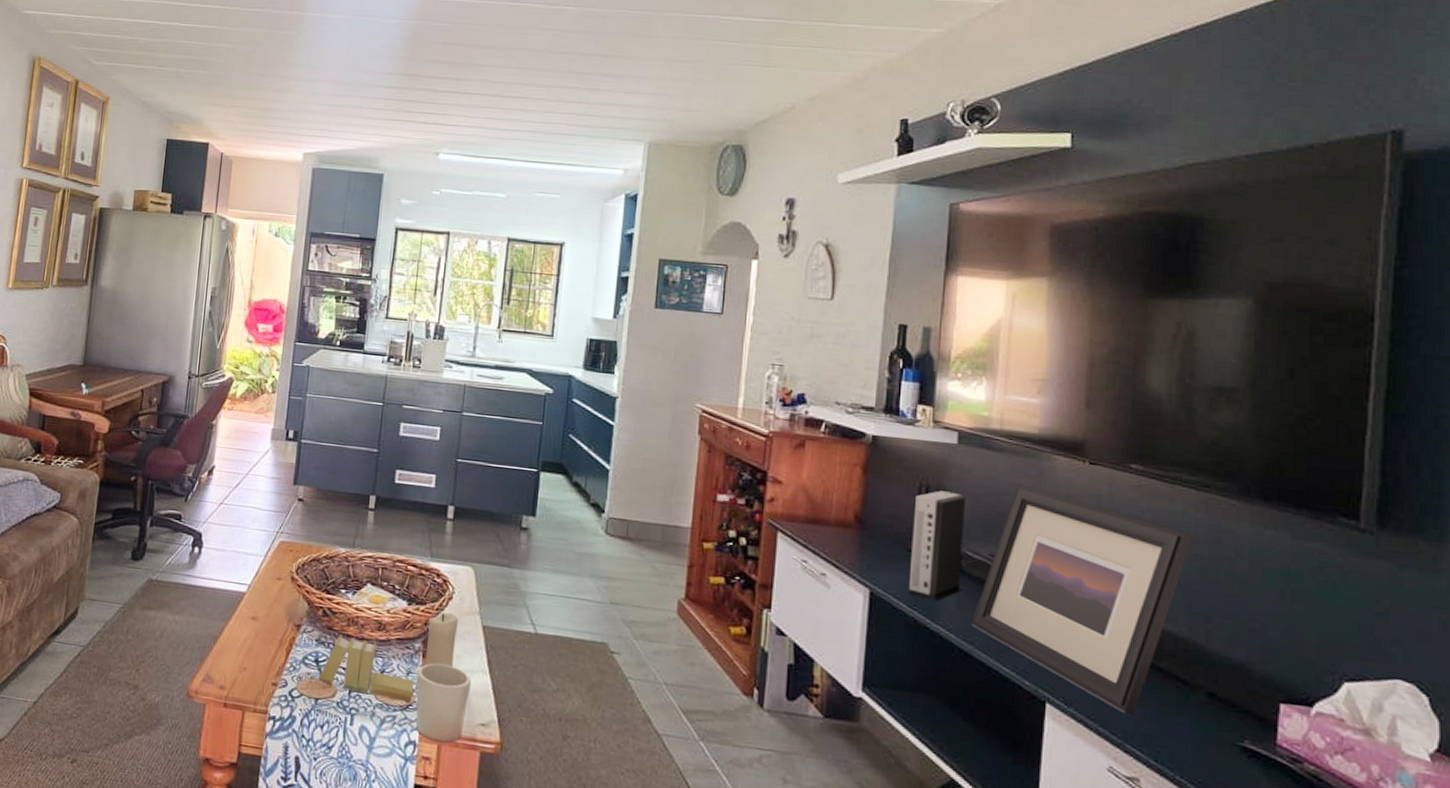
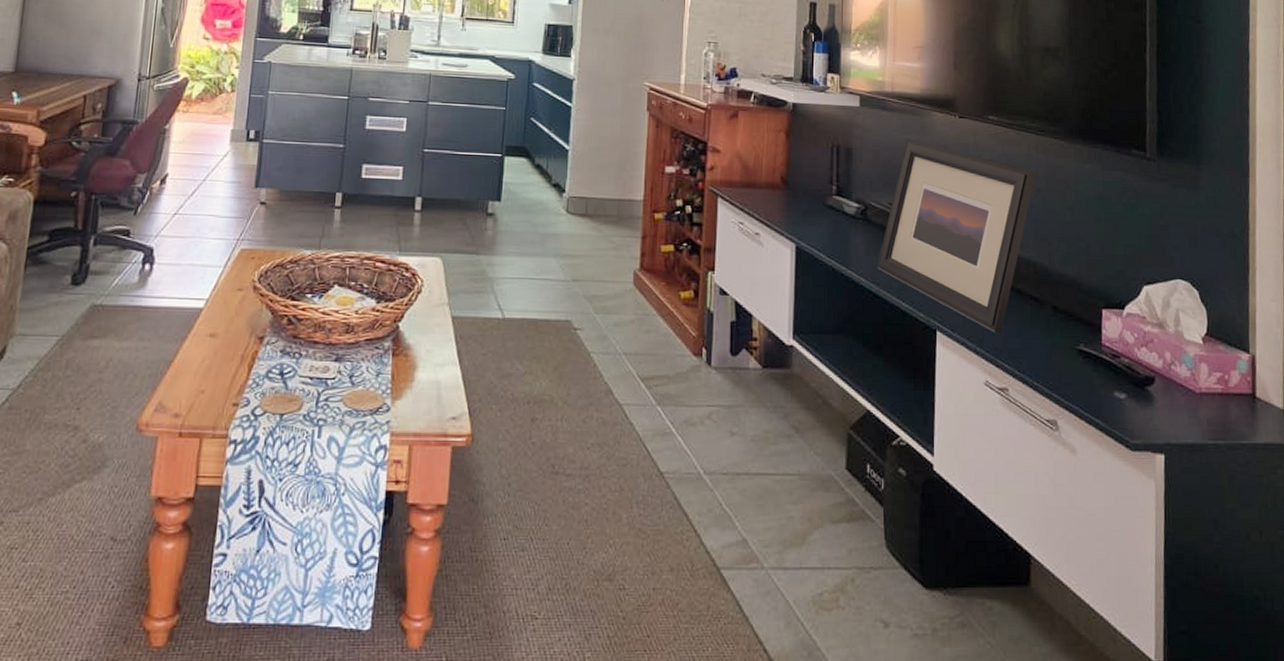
books: present [318,634,415,702] -> none [283,342,385,405]
mug: present [415,663,471,743] -> none [386,360,441,443]
candle: present [424,612,459,667] -> none [394,306,428,365]
video game console: present [908,490,967,602] -> none [826,149,869,250]

